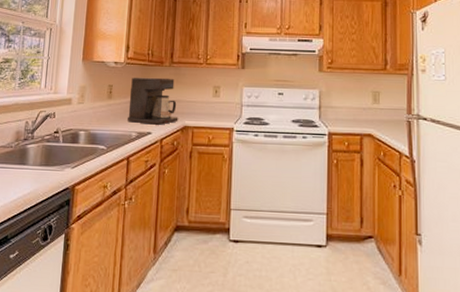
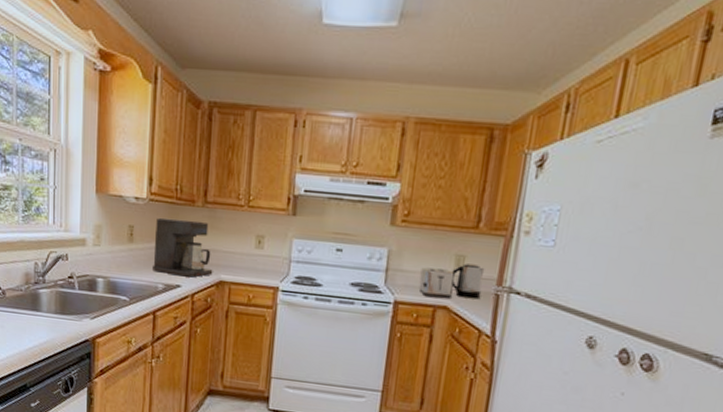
toaster: none [347,103,373,128] -> present [418,267,455,298]
kettle: none [371,98,397,127] -> present [451,263,485,300]

